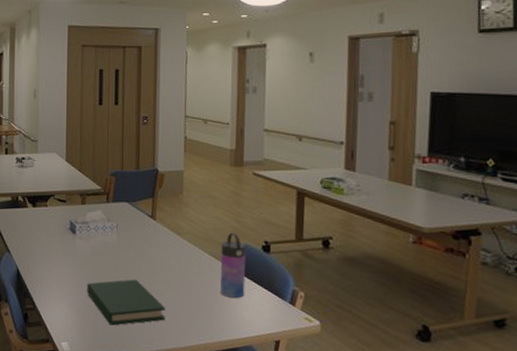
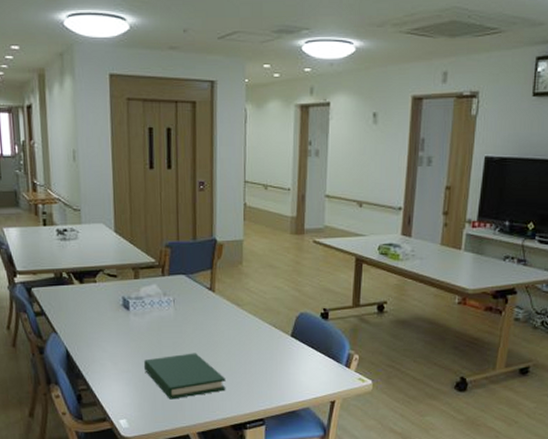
water bottle: present [220,232,246,298] -> none [280,301,305,364]

